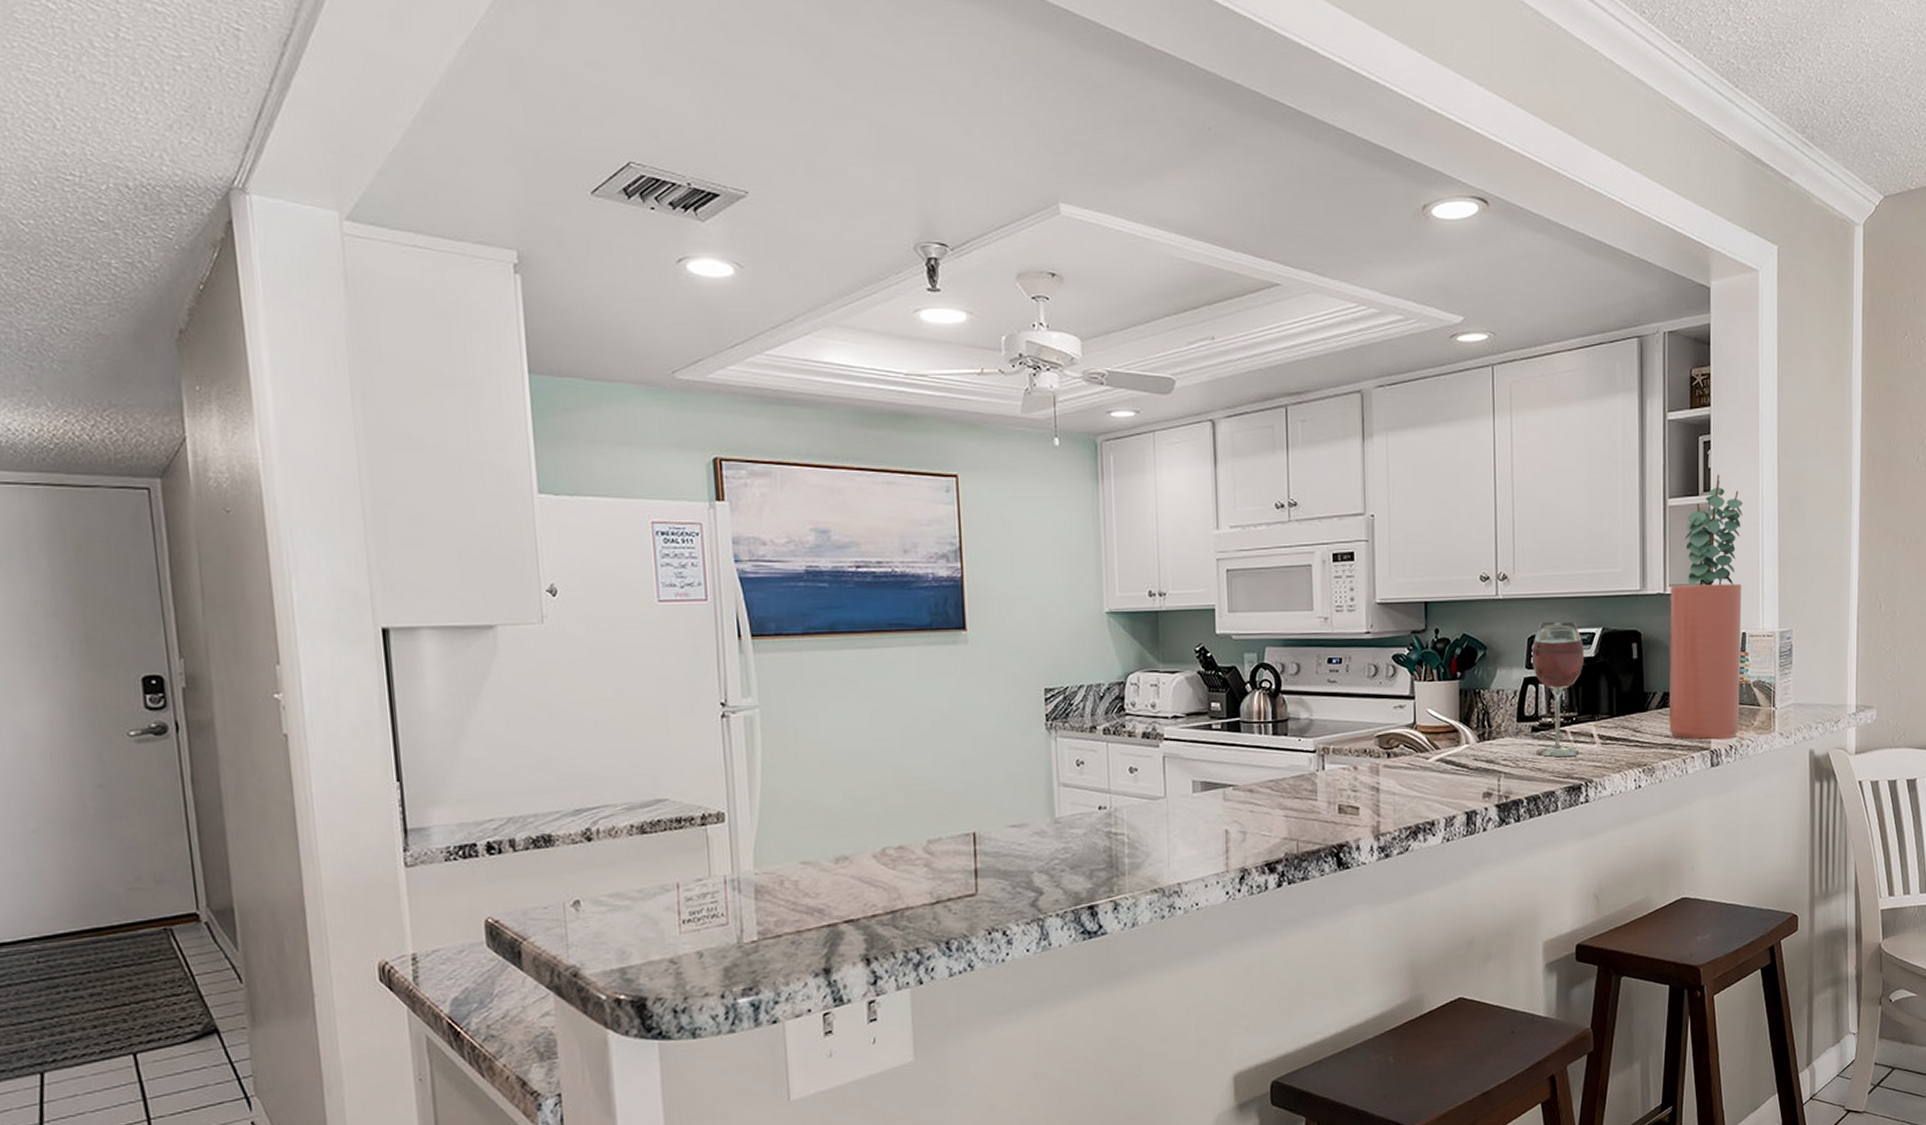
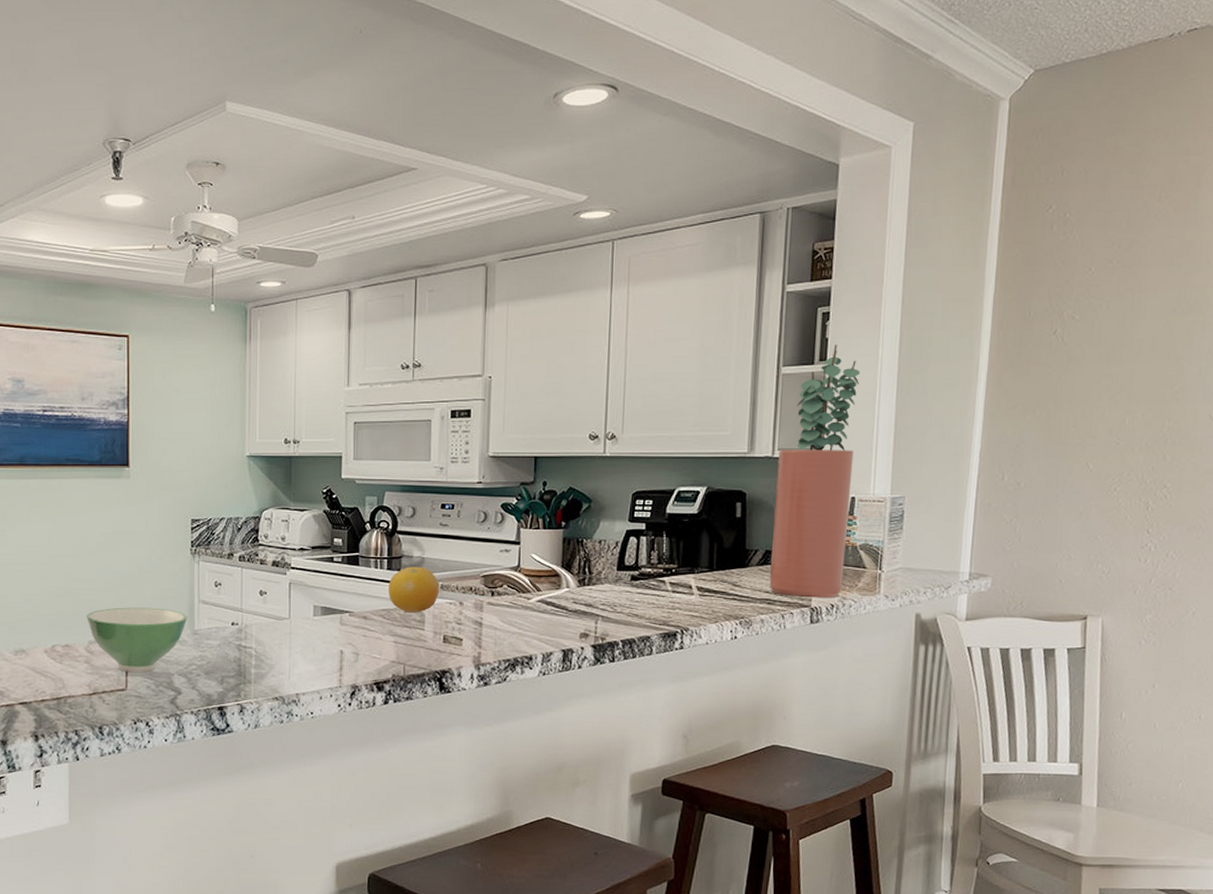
bowl: none [922,795,1047,874] -> present [85,607,188,673]
fruit: none [1275,729,1332,782] -> present [389,566,440,613]
wineglass: present [1531,621,1585,757] -> none [634,479,688,606]

